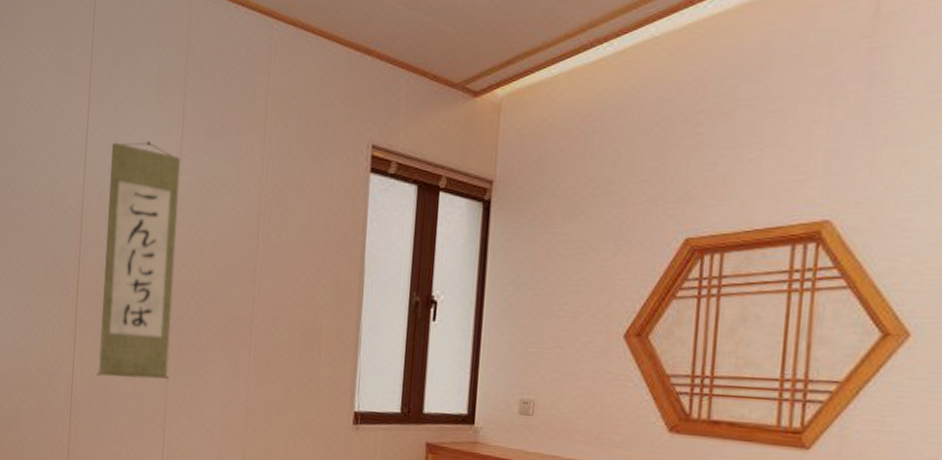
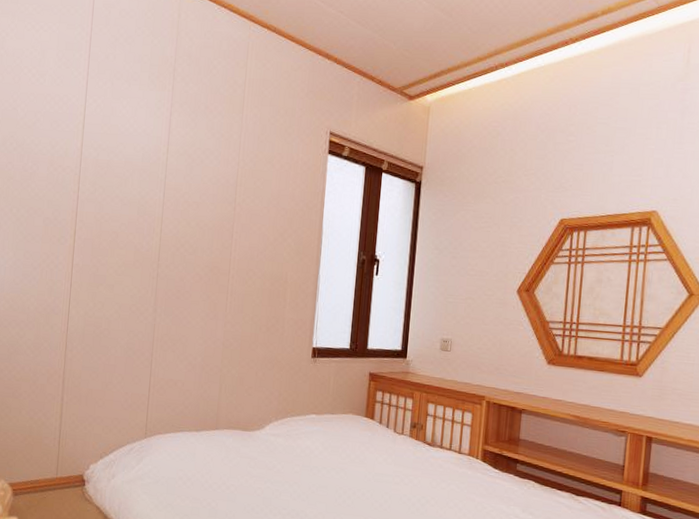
wall scroll: present [96,142,180,379] -> none [90,113,169,319]

